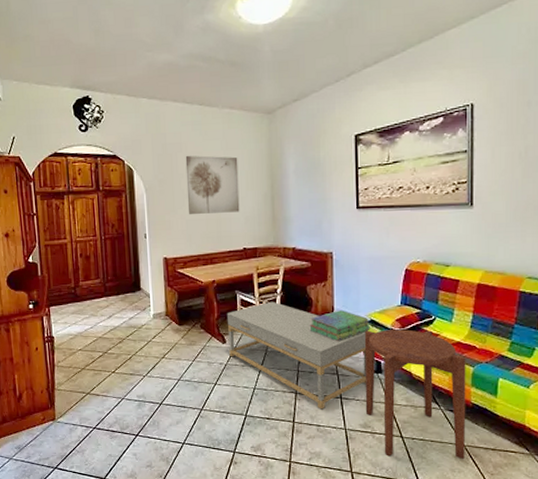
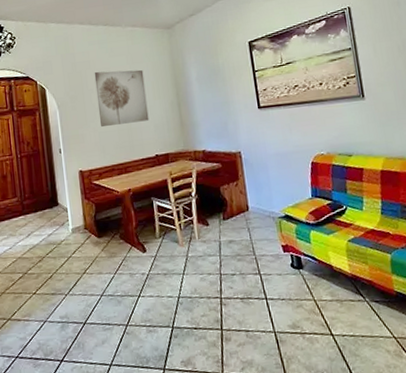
coffee table: present [226,301,366,410] -> none [144,205,289,313]
stack of books: present [309,310,370,342] -> none [226,208,286,241]
side table: present [364,329,466,459] -> none [280,220,398,358]

